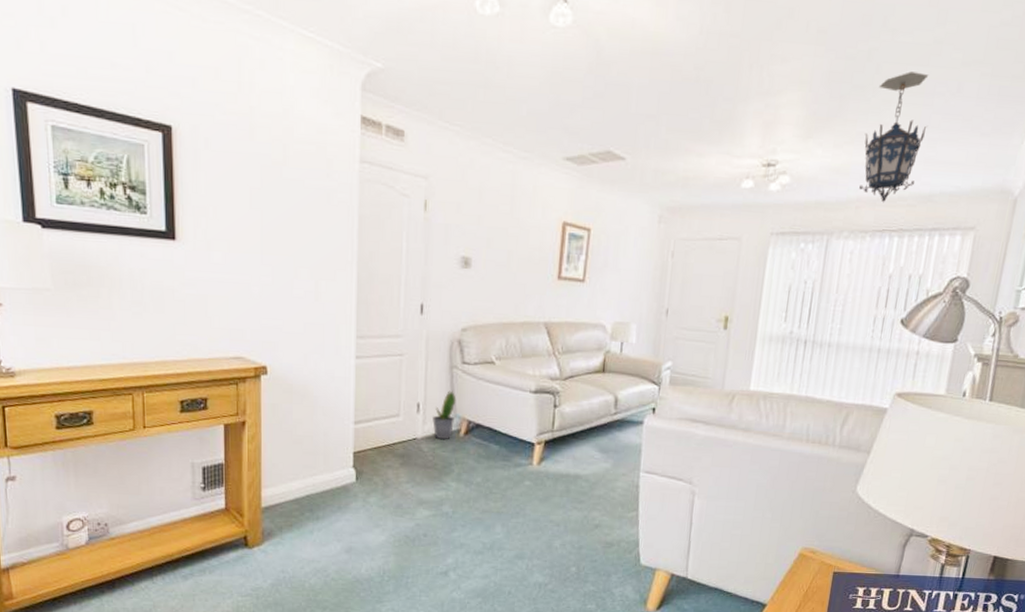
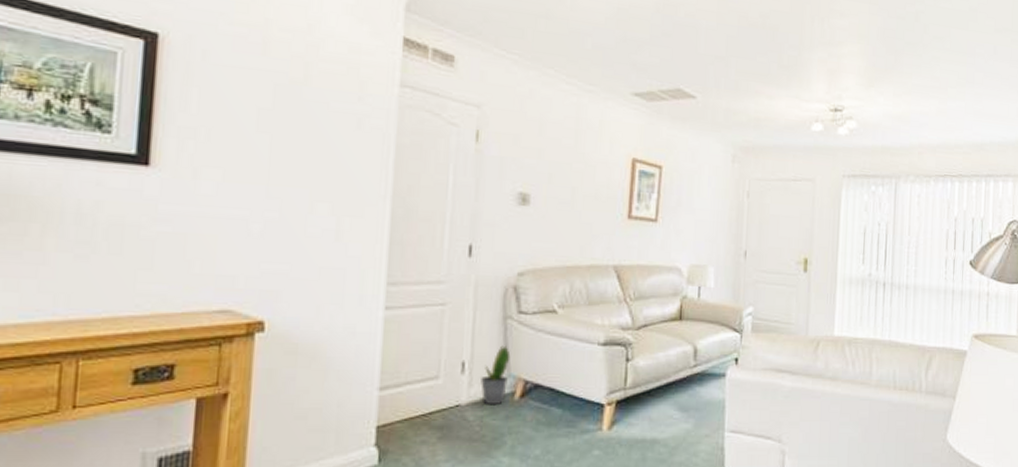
hanging lantern: present [859,71,929,203] -> none [920,33,972,150]

